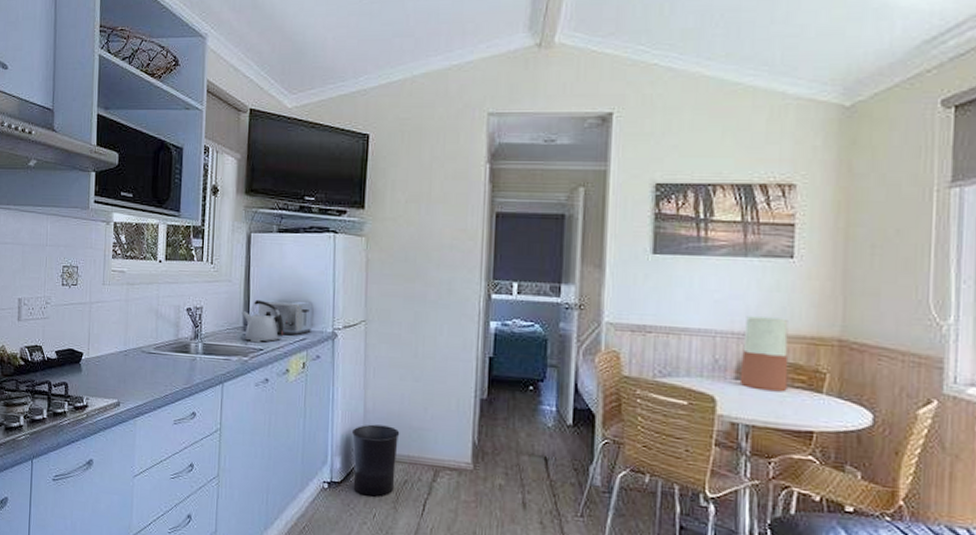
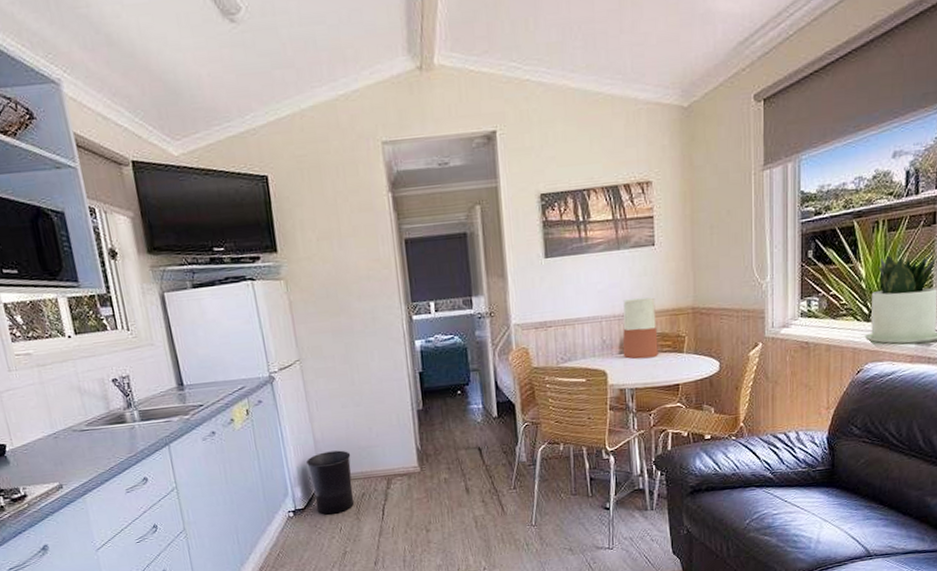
kettle: present [241,299,284,343] -> none [172,358,221,401]
toaster: present [258,299,312,336] -> none [189,351,248,388]

